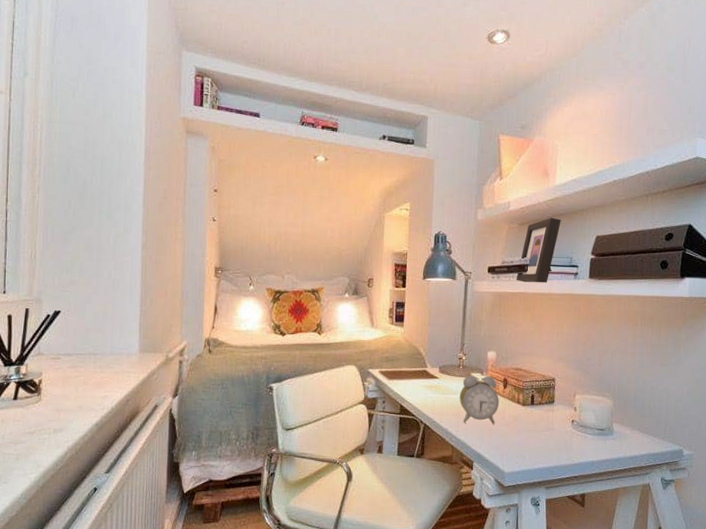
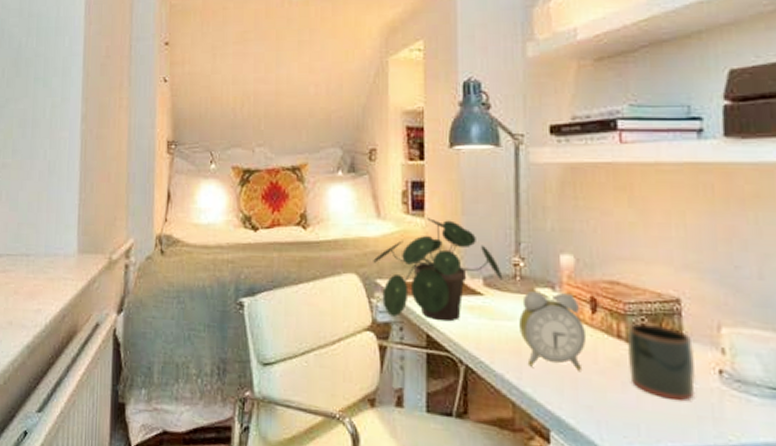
potted plant: none [367,327,452,396] -> present [373,218,503,322]
picture frame: present [516,217,561,284] -> none [597,46,665,147]
mug: none [522,394,560,439] -> present [627,323,695,400]

